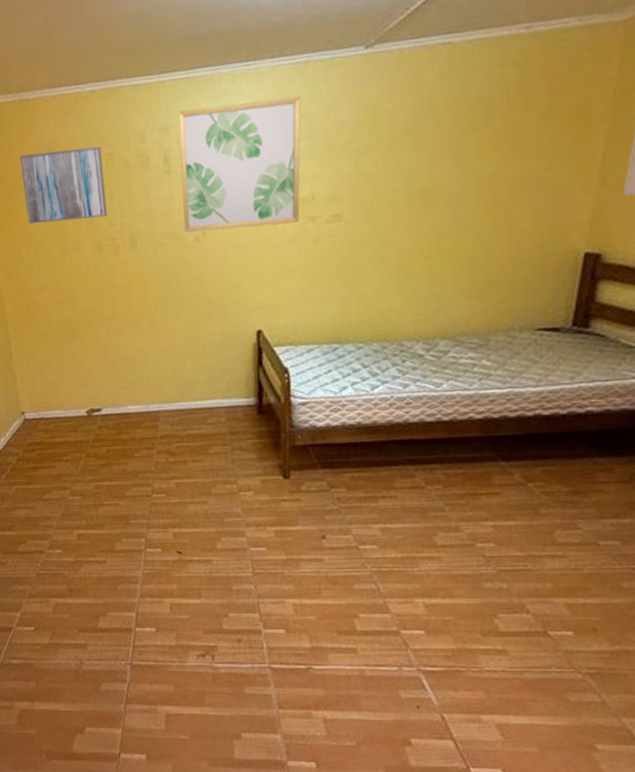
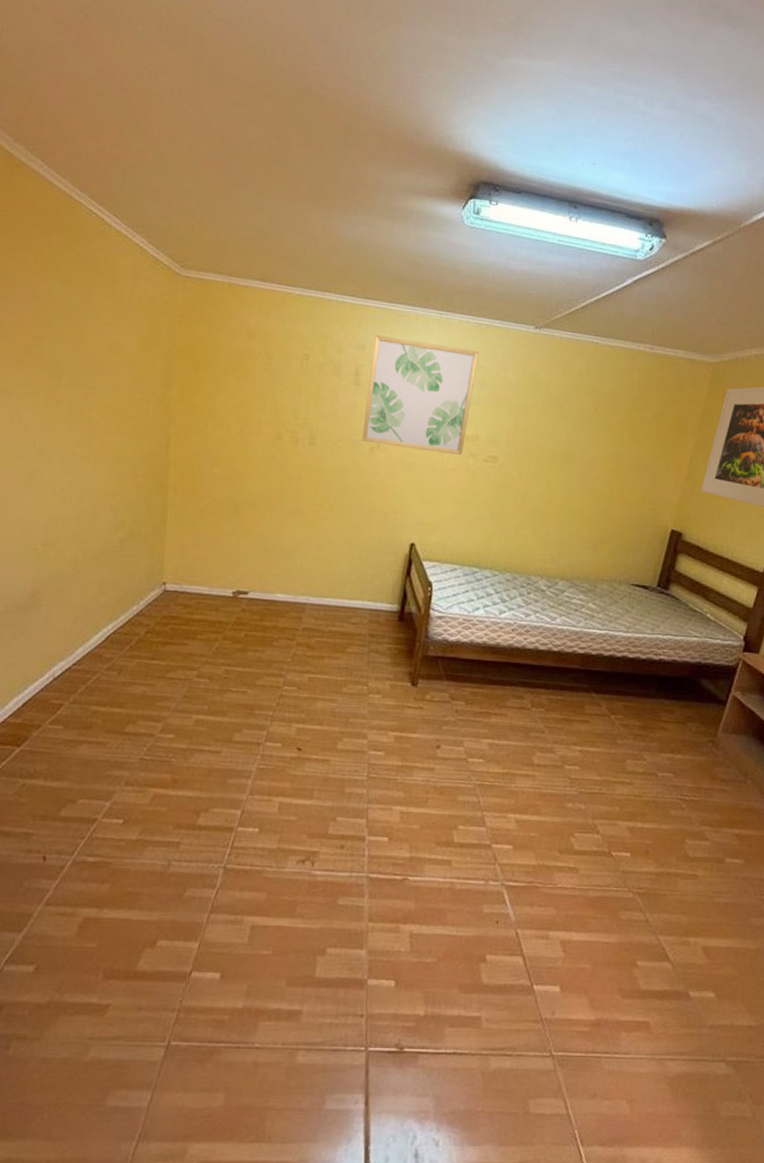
wall art: present [19,146,107,224] -> none [213,332,300,410]

